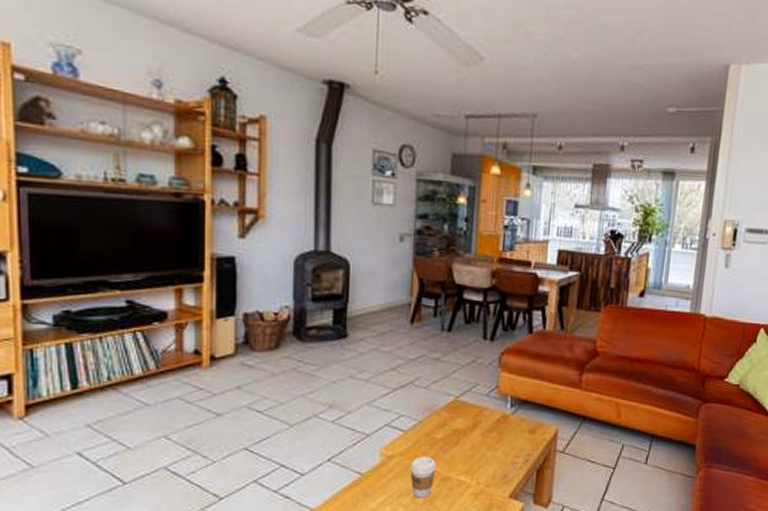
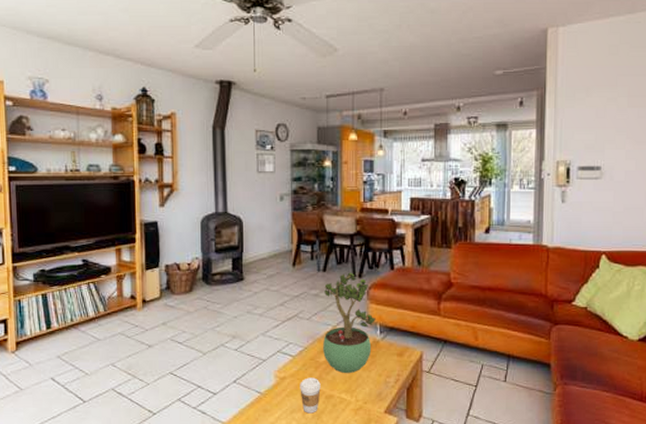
potted plant: none [441,334,507,453] -> present [323,272,376,374]

